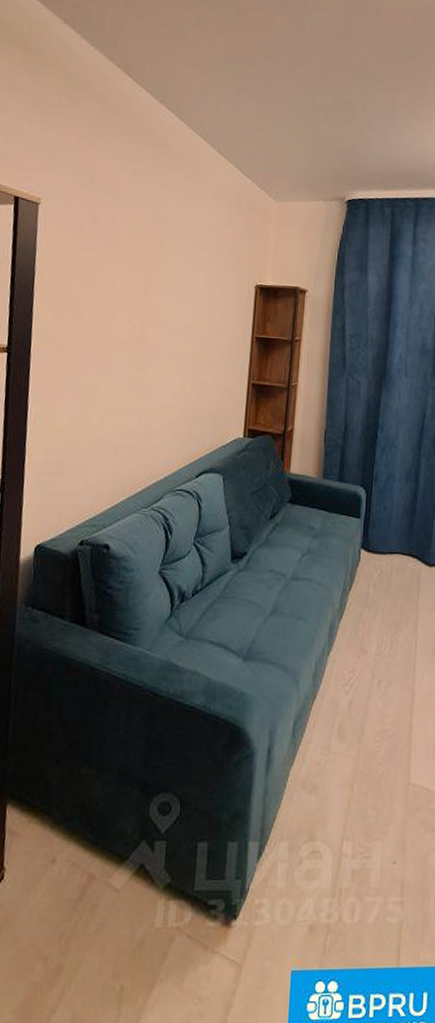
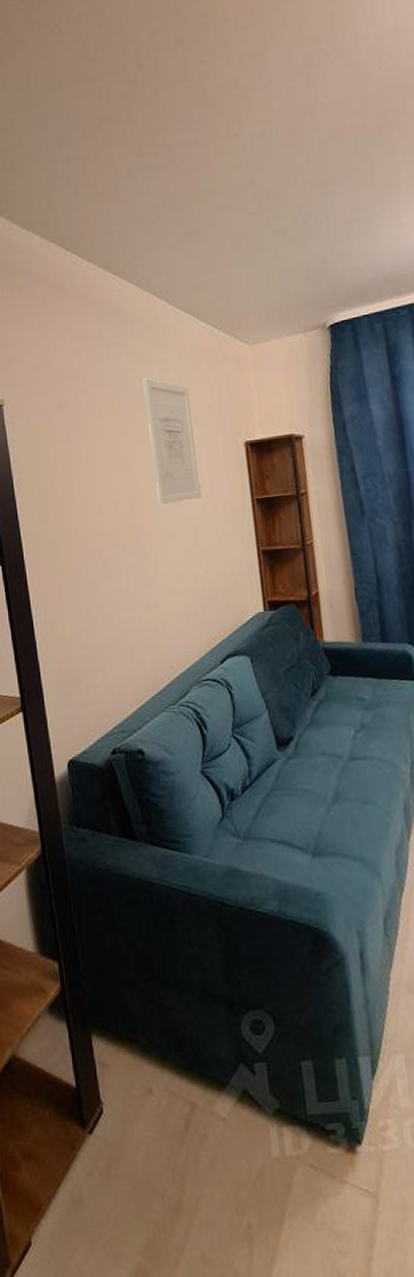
wall art: none [168,209,215,328] -> present [143,378,202,505]

